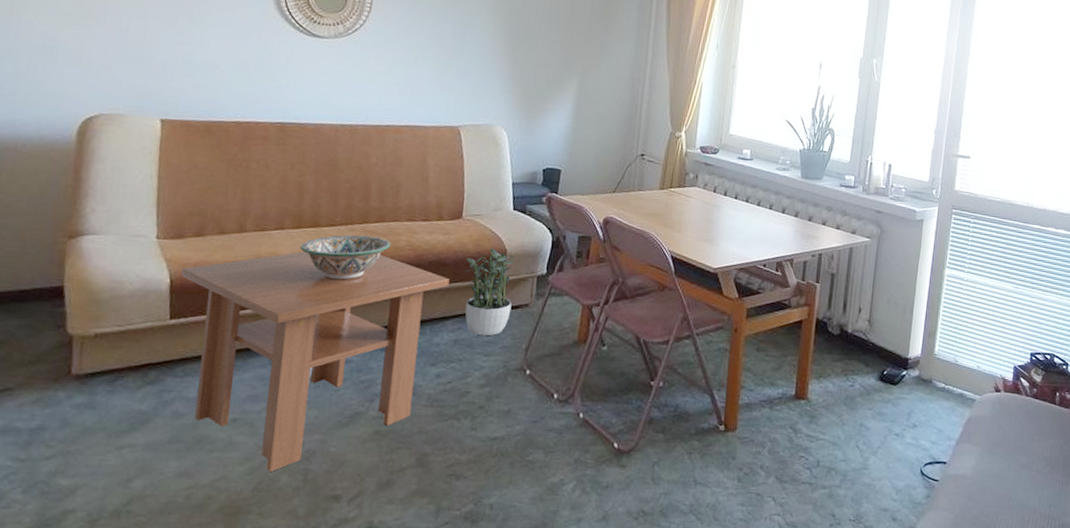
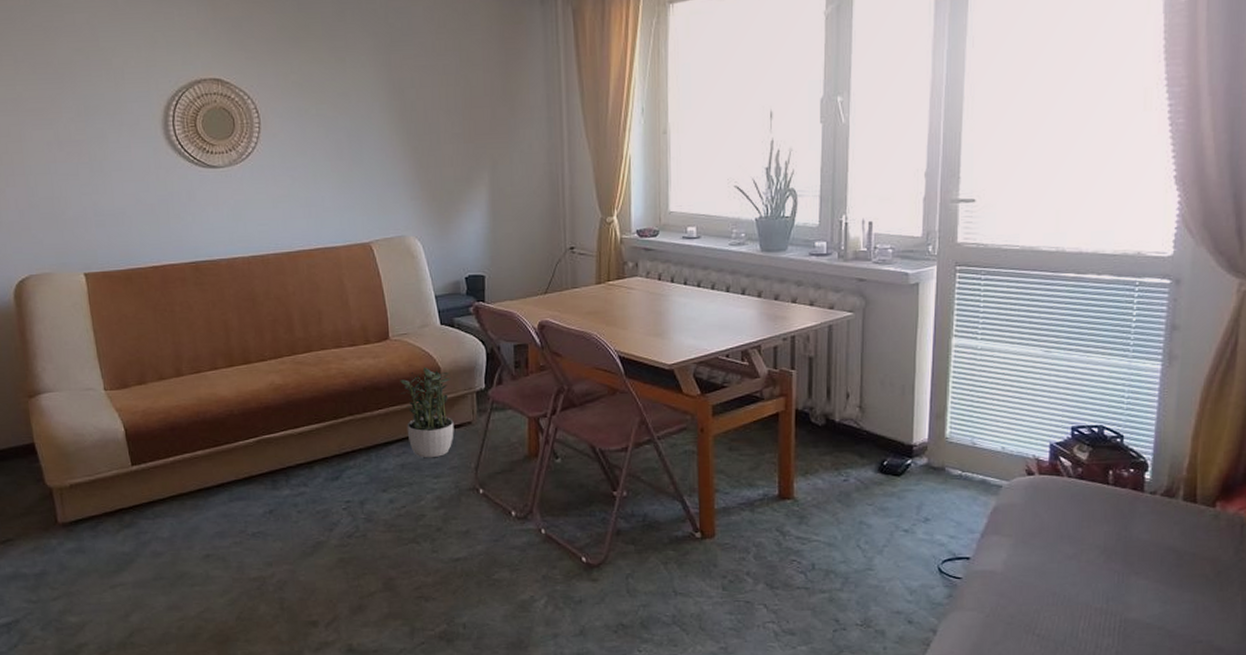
coffee table: present [181,251,449,471] -> none [133,385,387,602]
decorative bowl: present [300,234,391,280] -> none [236,367,323,414]

